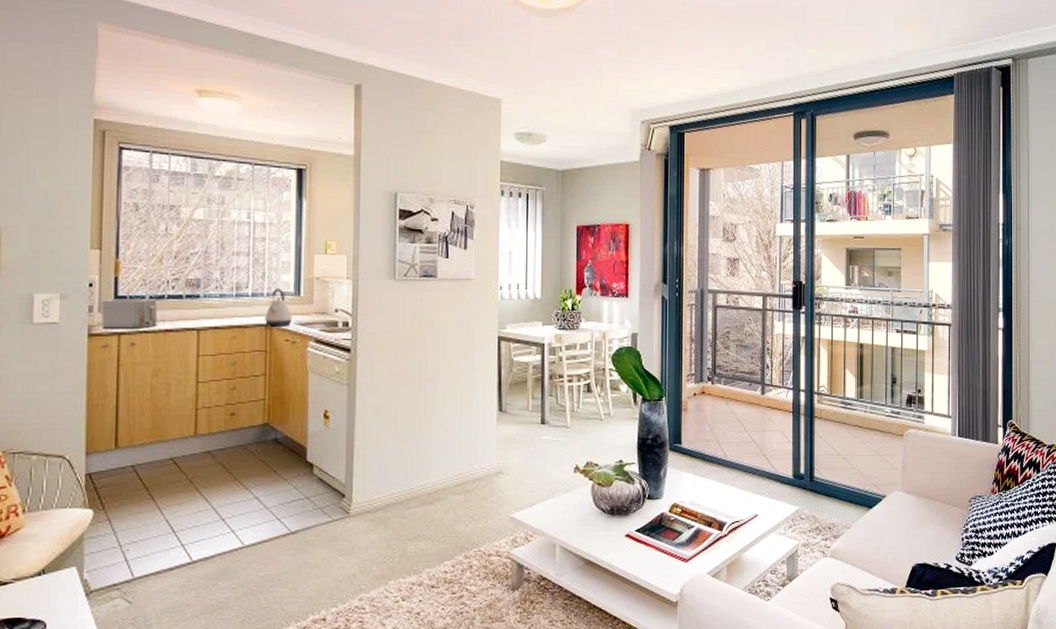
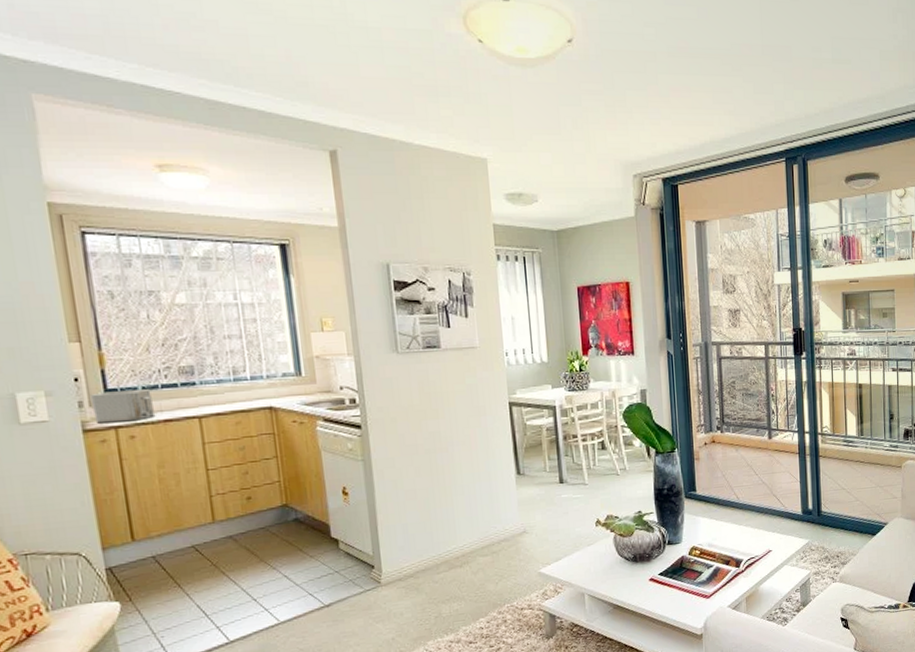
kettle: present [265,289,293,327] -> none [267,370,297,409]

